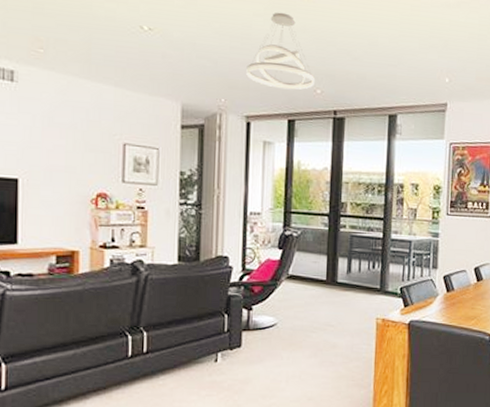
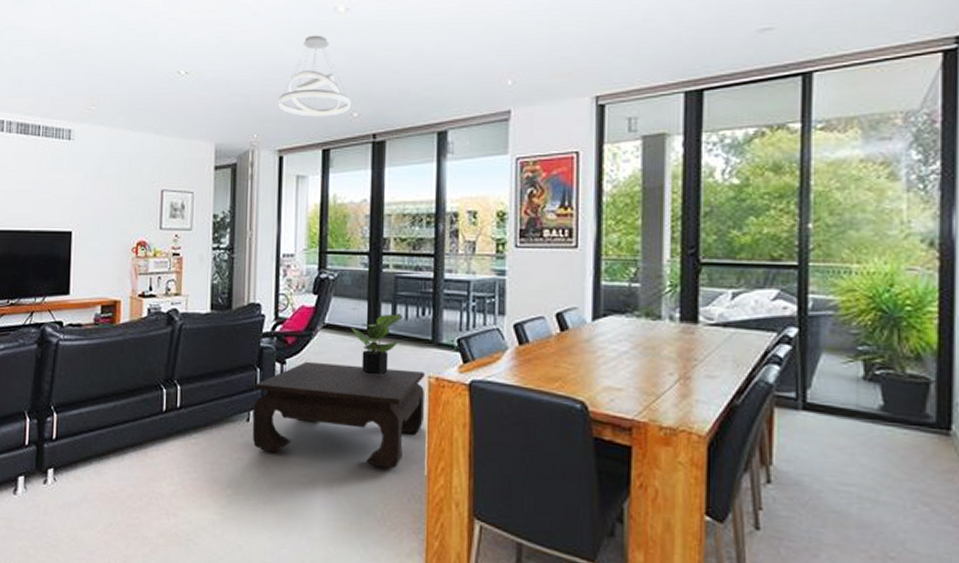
coffee table: none [220,307,373,395] -> present [252,361,425,469]
potted plant: none [312,266,357,318] -> present [351,312,403,376]

